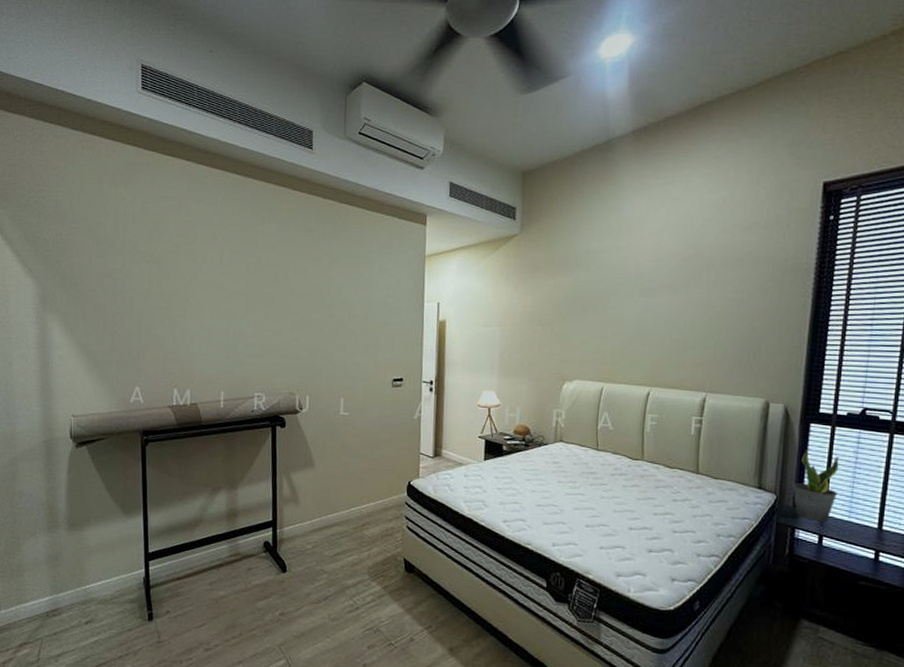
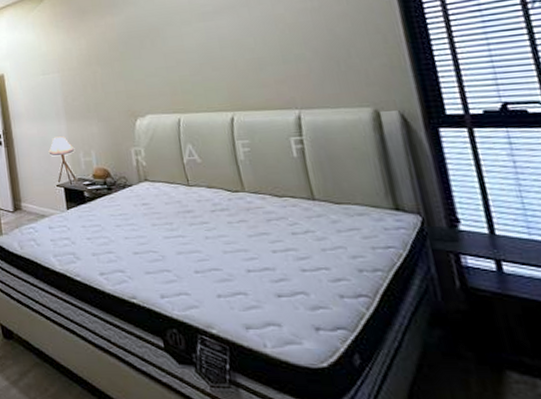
potted plant: present [792,449,840,521] -> none [438,159,504,242]

